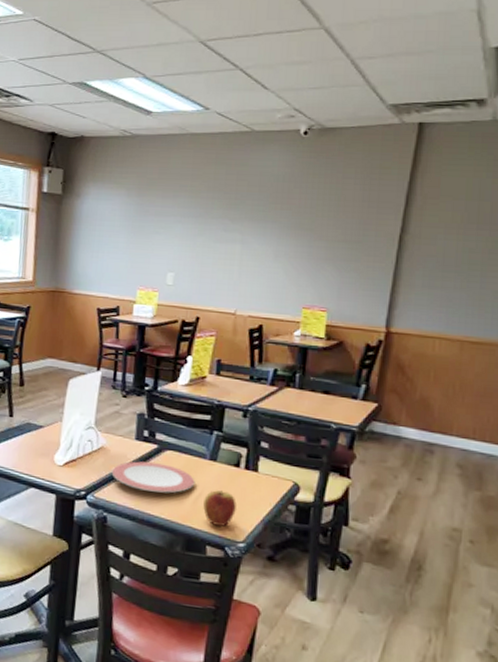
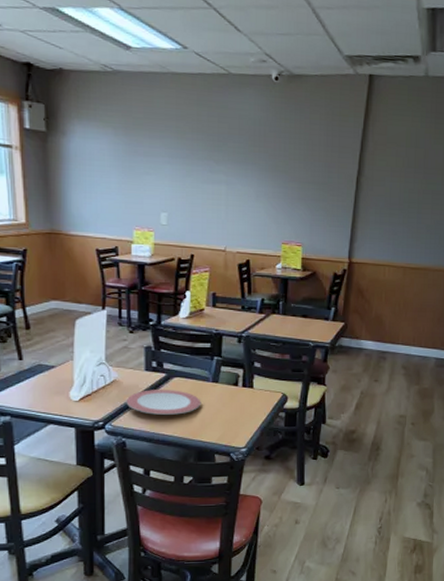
apple: present [203,490,237,527] -> none [210,407,238,437]

